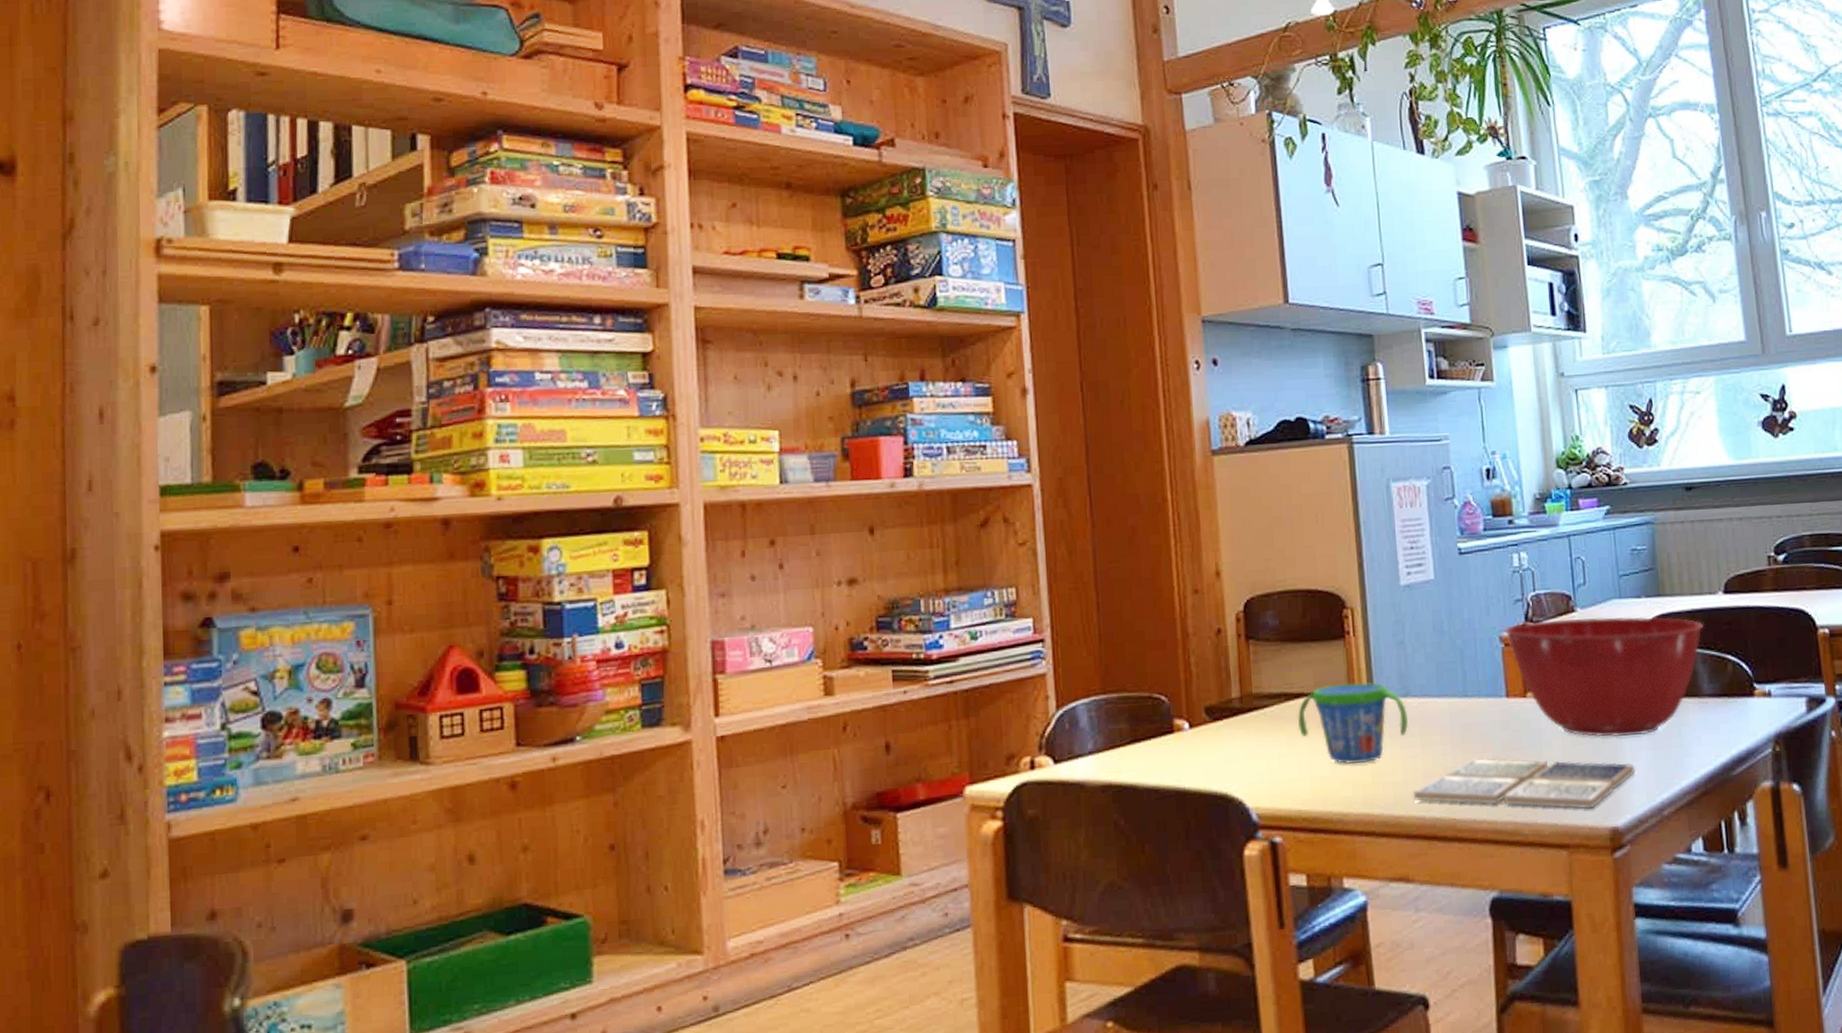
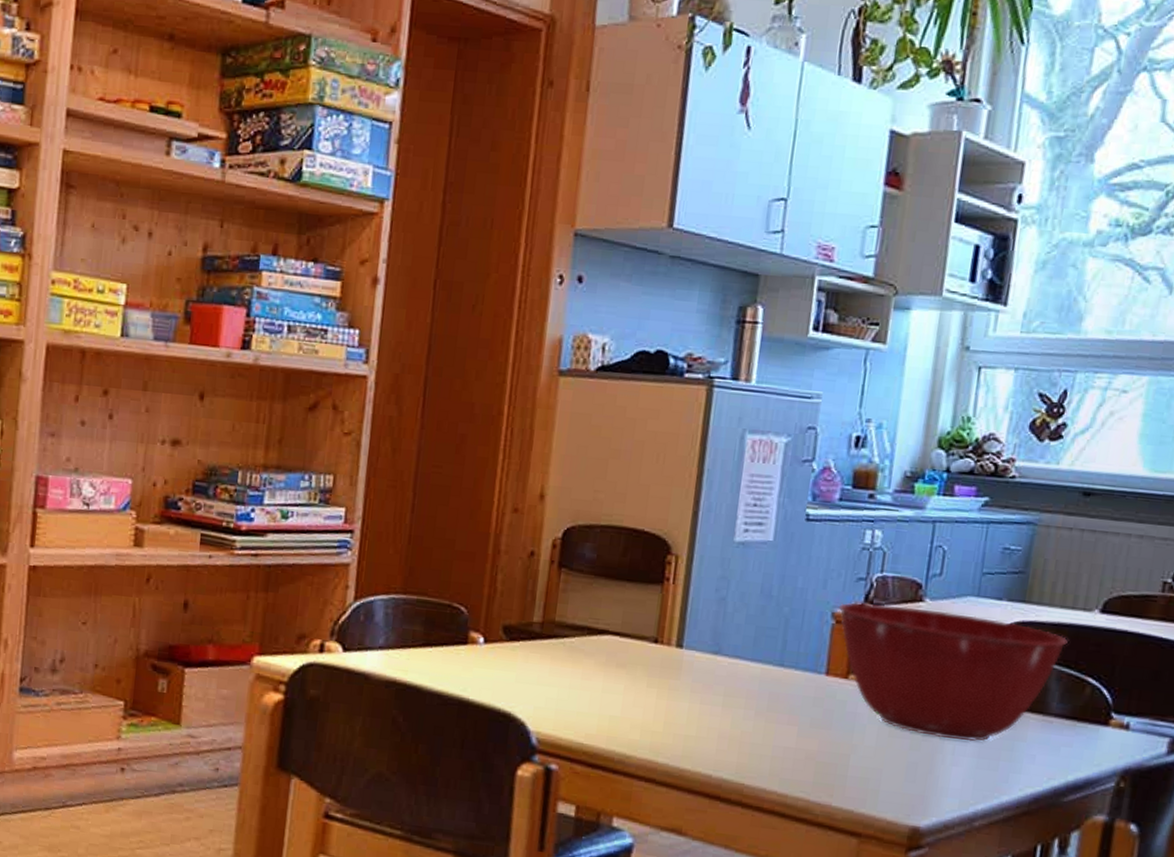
snack cup: present [1297,682,1408,765] -> none [596,627,715,711]
drink coaster: present [1414,758,1636,809] -> none [703,728,953,804]

